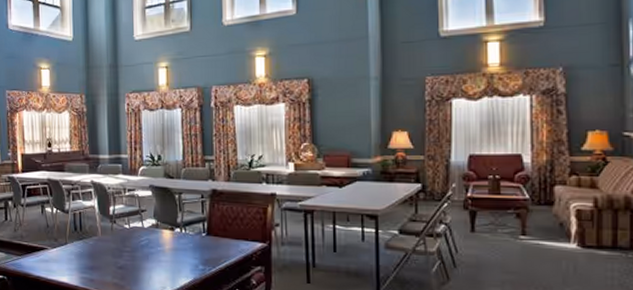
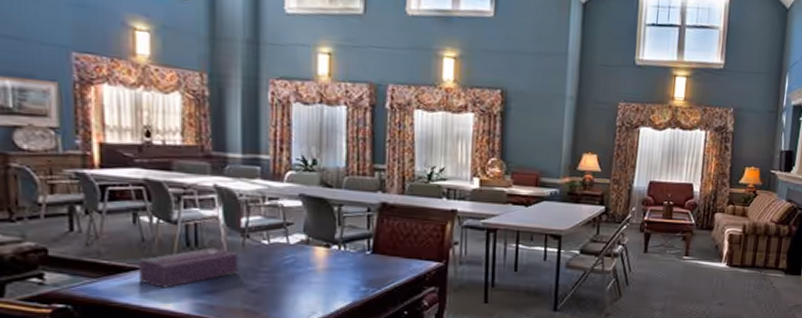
tissue box: none [46,231,109,265] -> present [139,247,239,288]

